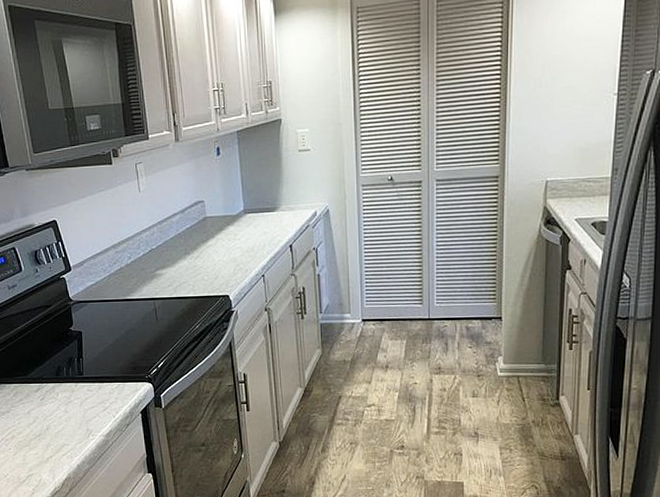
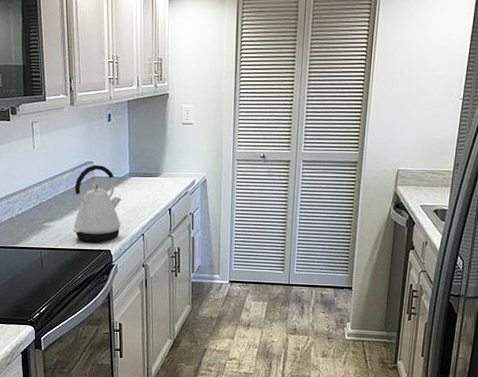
kettle: none [185,203,239,289] -> present [73,164,122,243]

